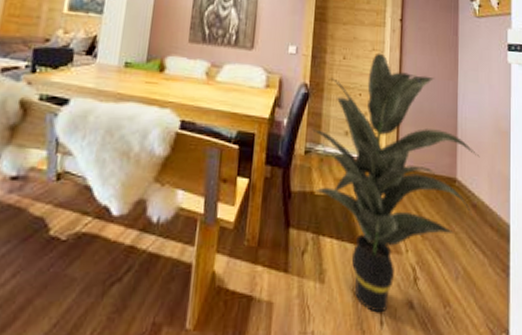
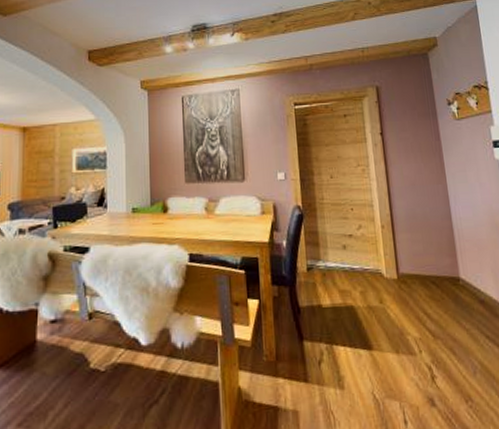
indoor plant: present [312,53,480,313] -> none [311,167,482,413]

